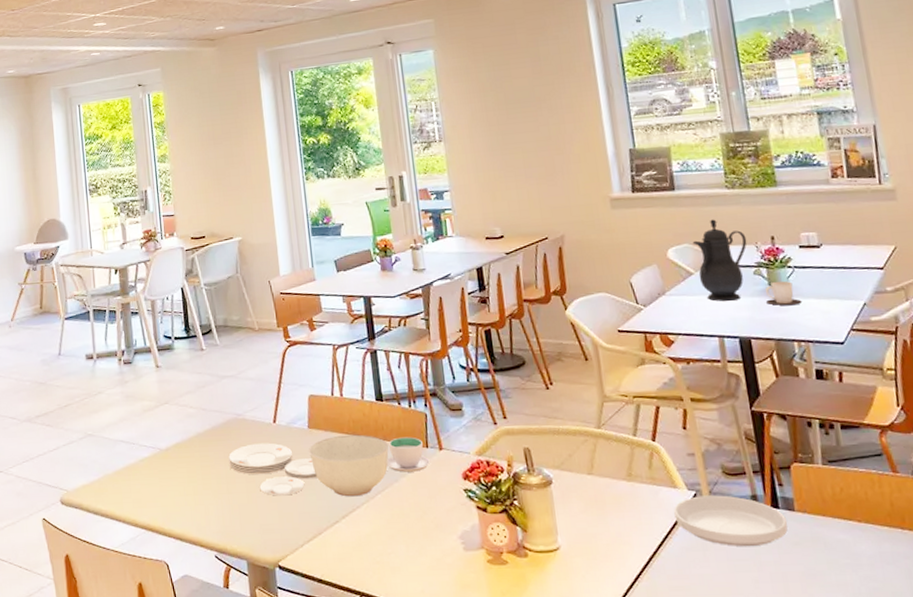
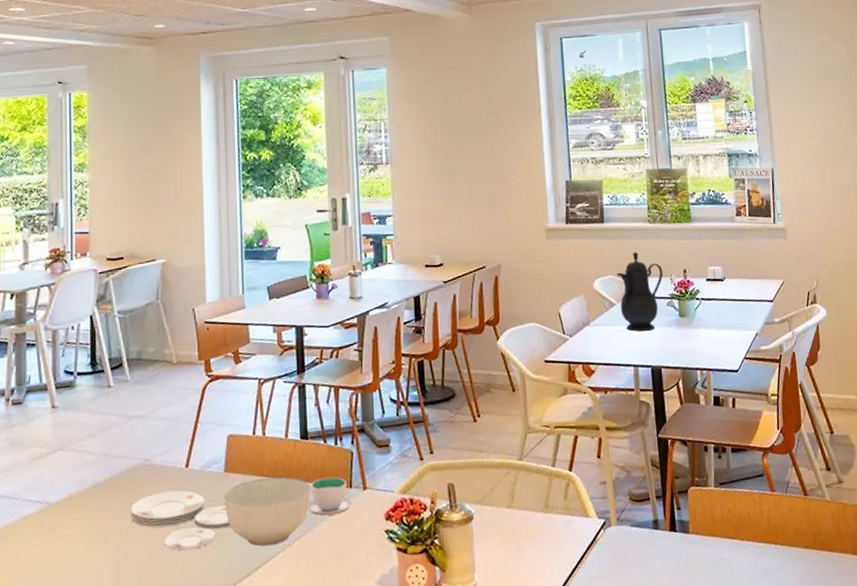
saucer: present [674,495,788,547] -> none [584,522,683,572]
cup: present [765,281,802,306] -> none [675,312,706,336]

